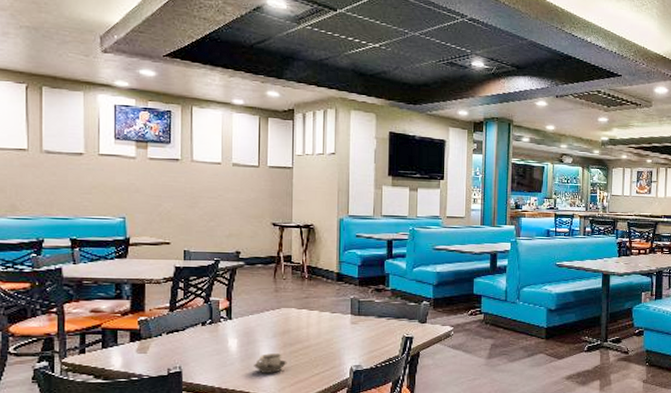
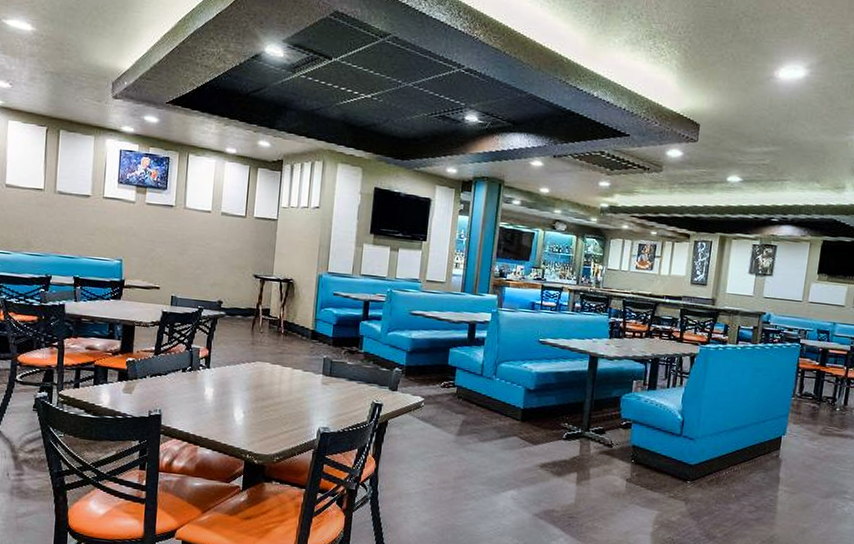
cup: present [254,353,287,373] -> none [227,406,258,426]

